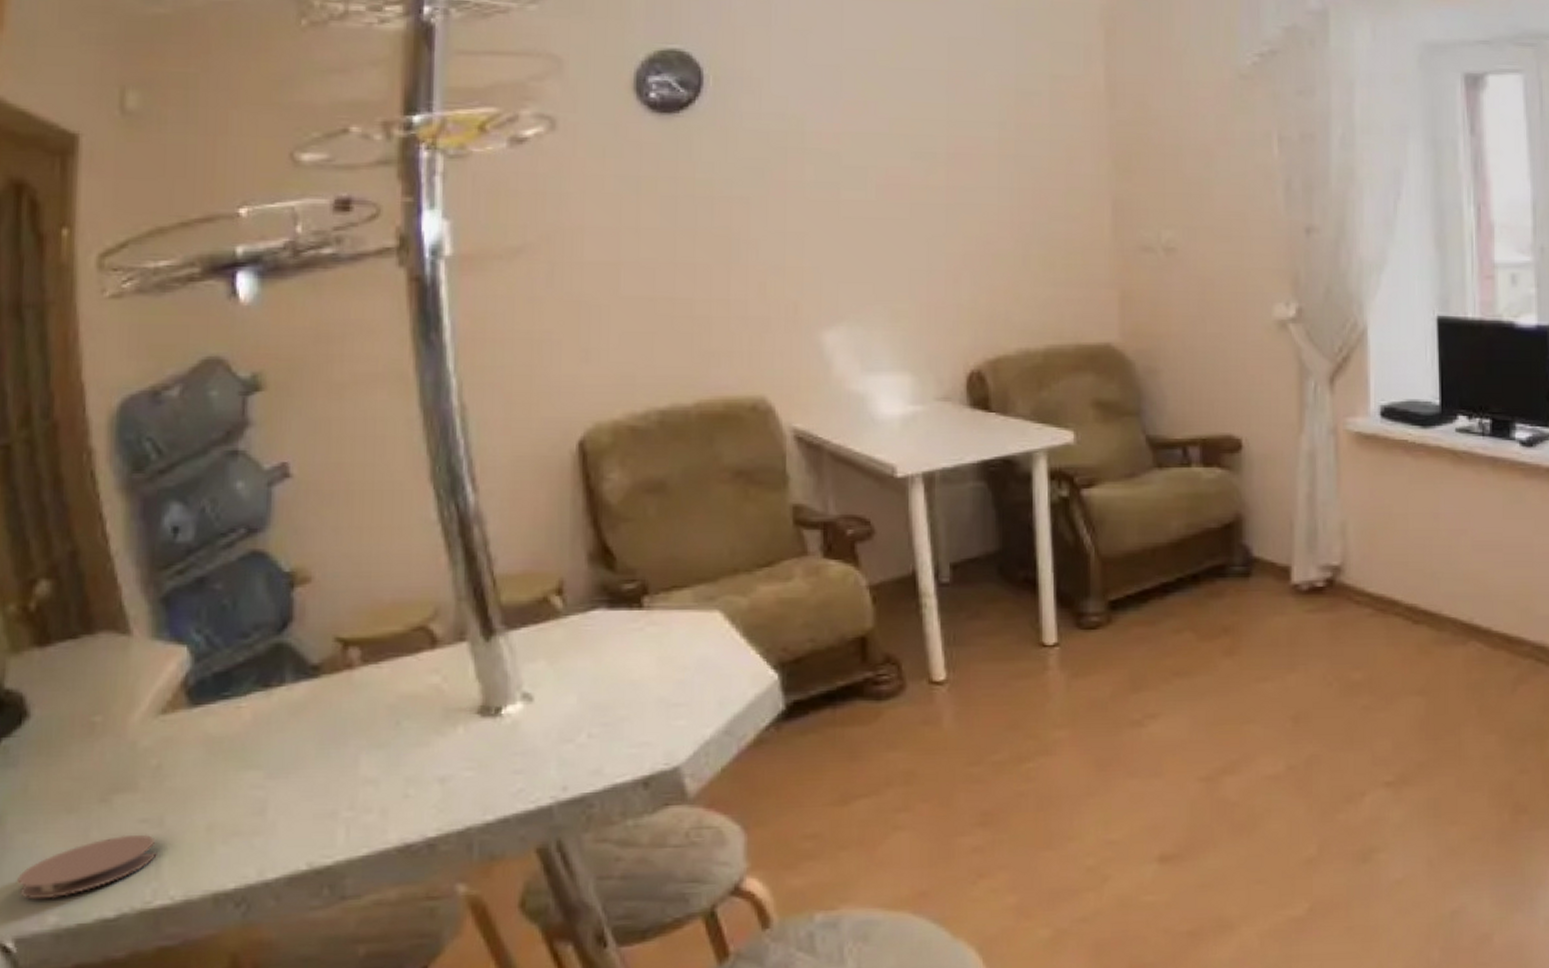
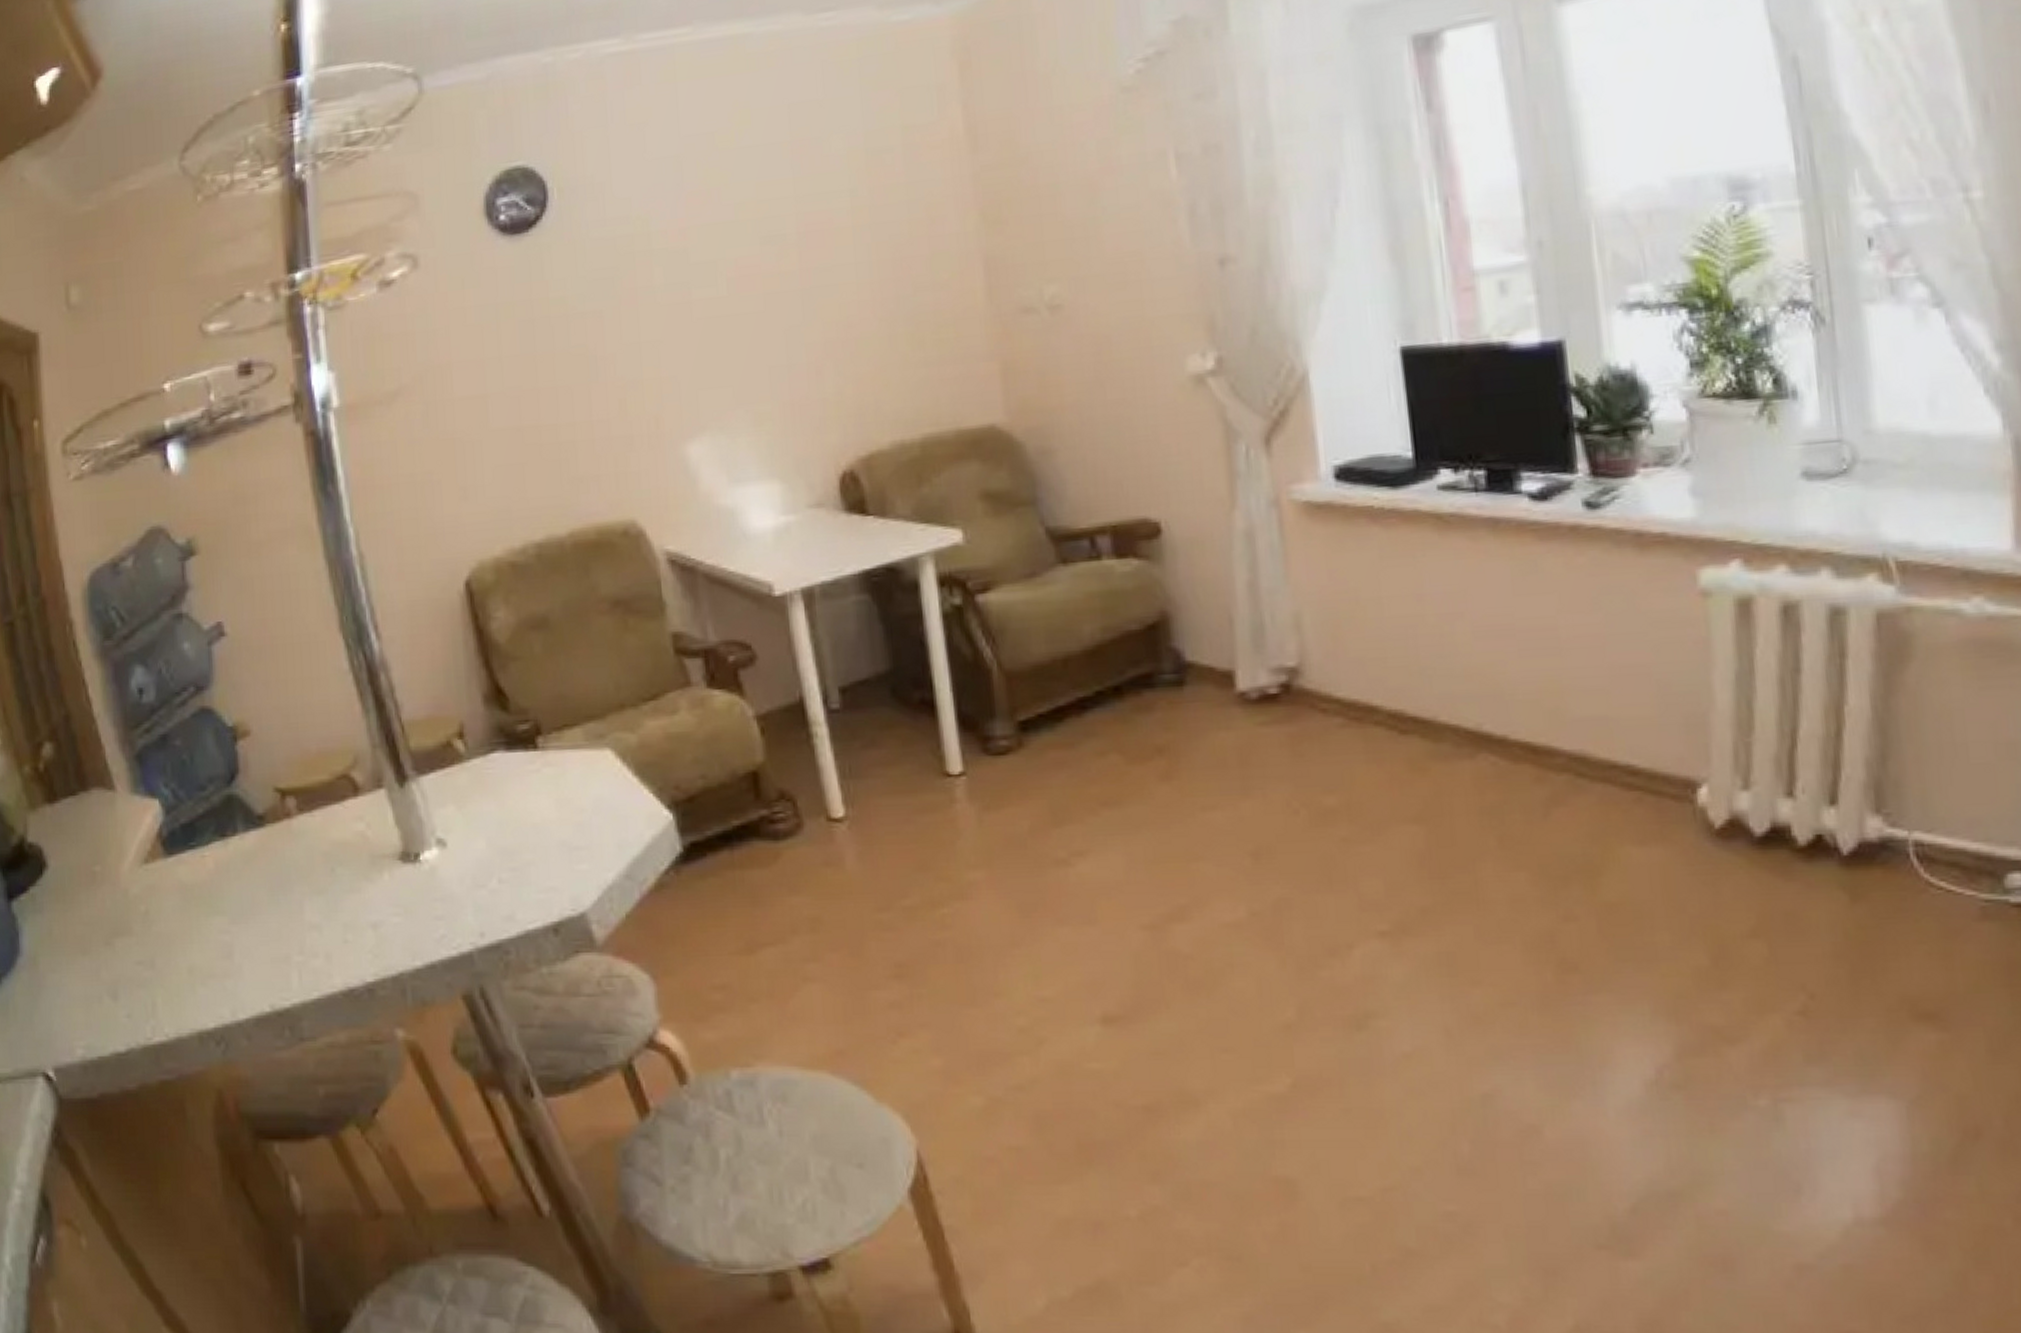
coaster: present [17,834,157,900] -> none [51,975,152,1033]

